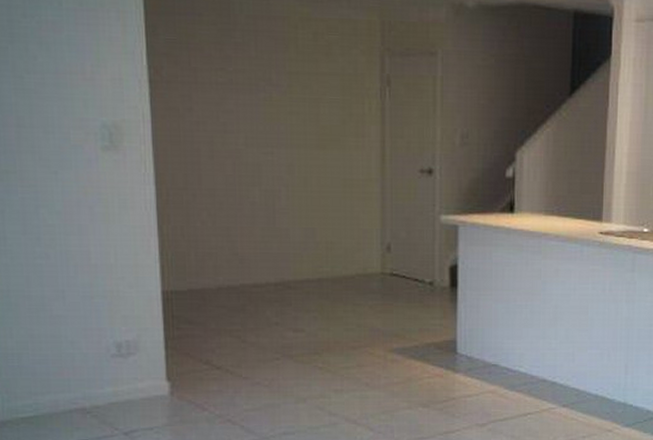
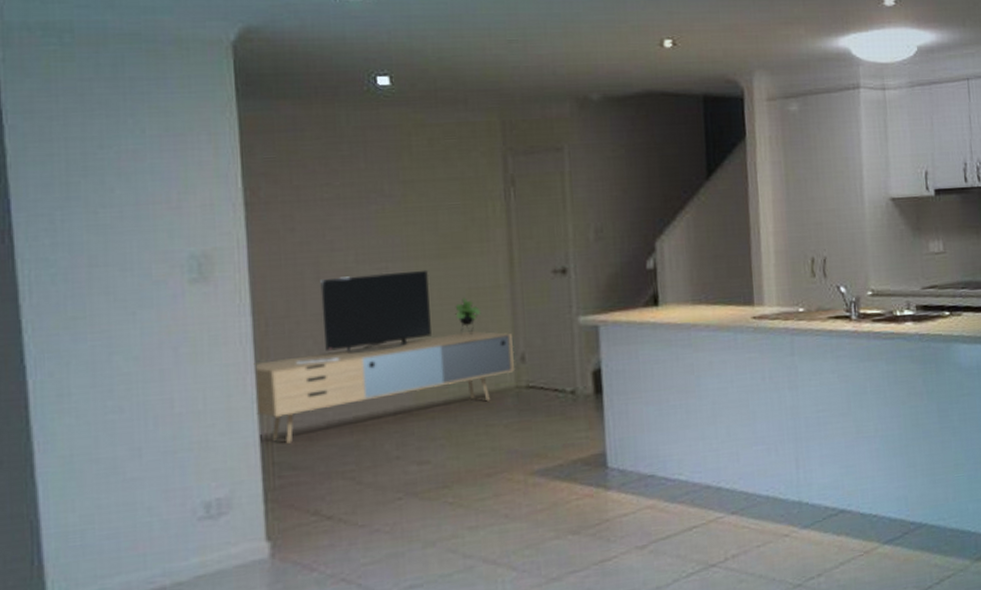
media console: none [156,157,382,301] -> present [253,270,516,444]

